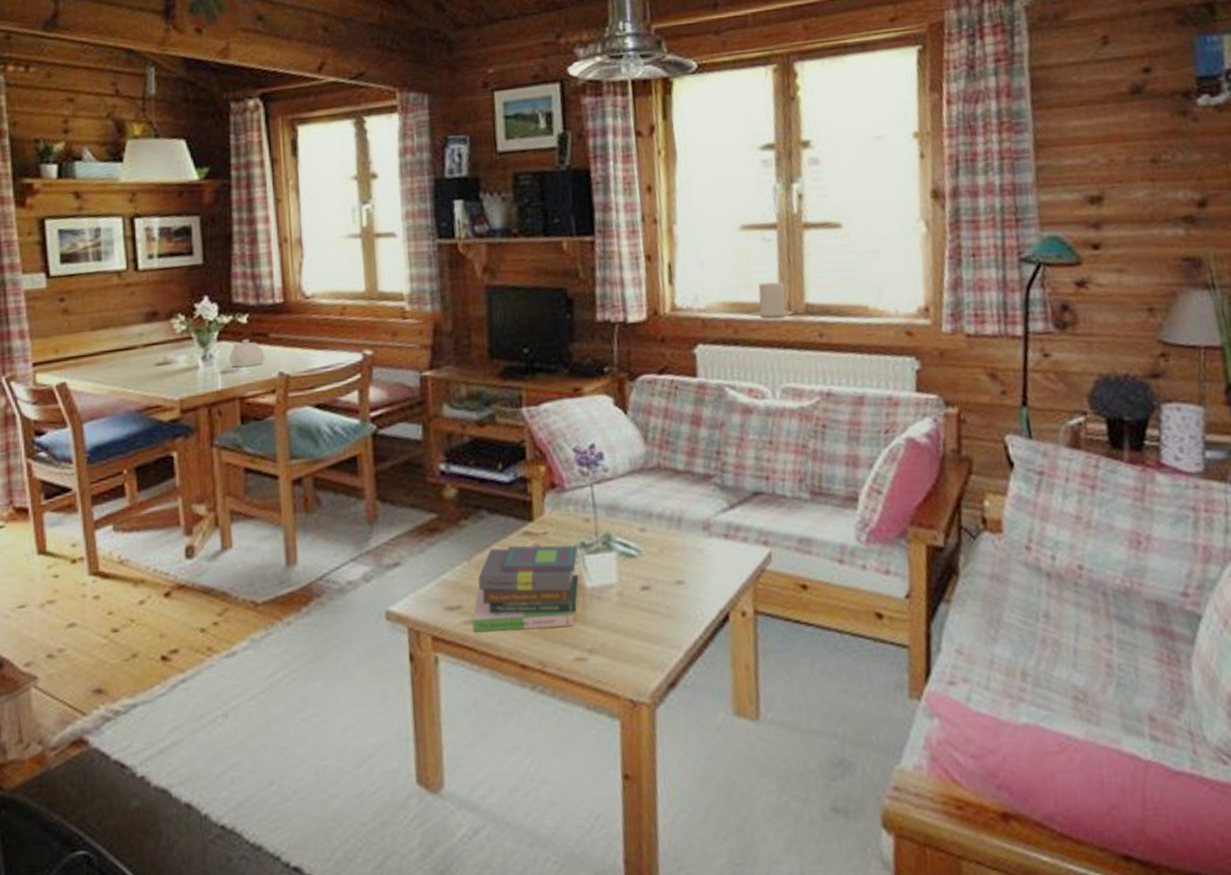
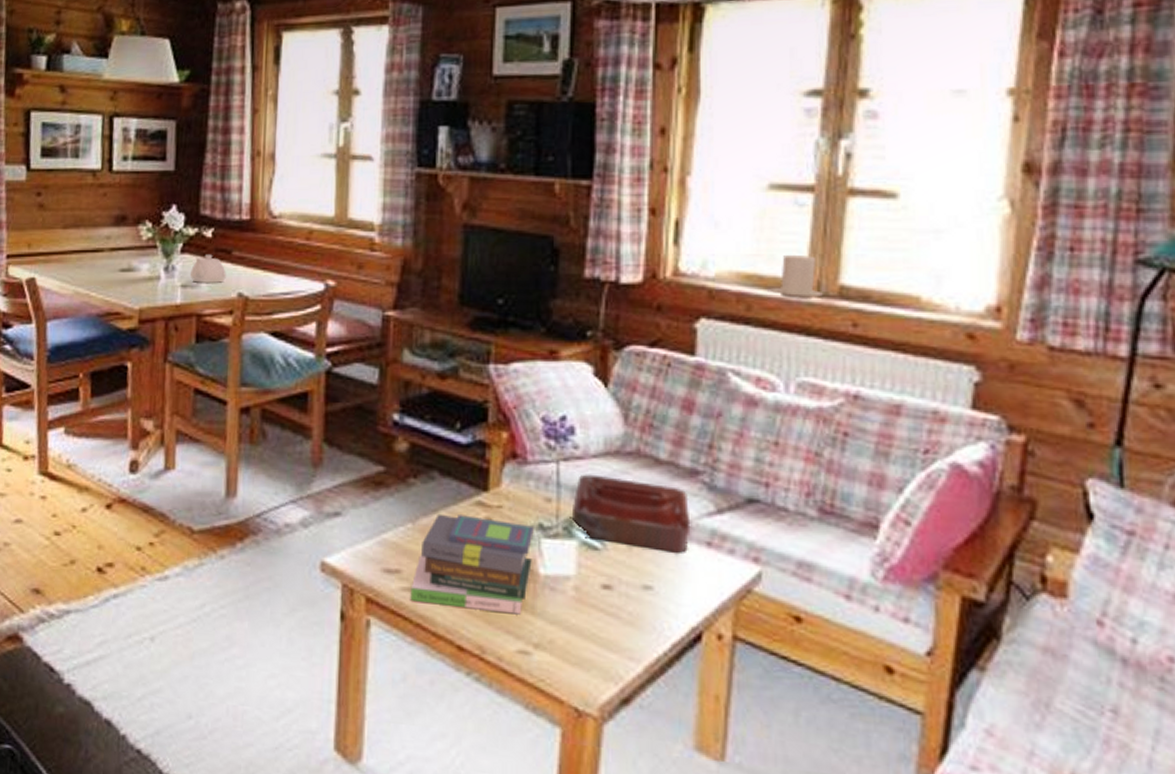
decorative tray: none [608,491,710,550] -> present [571,474,691,554]

